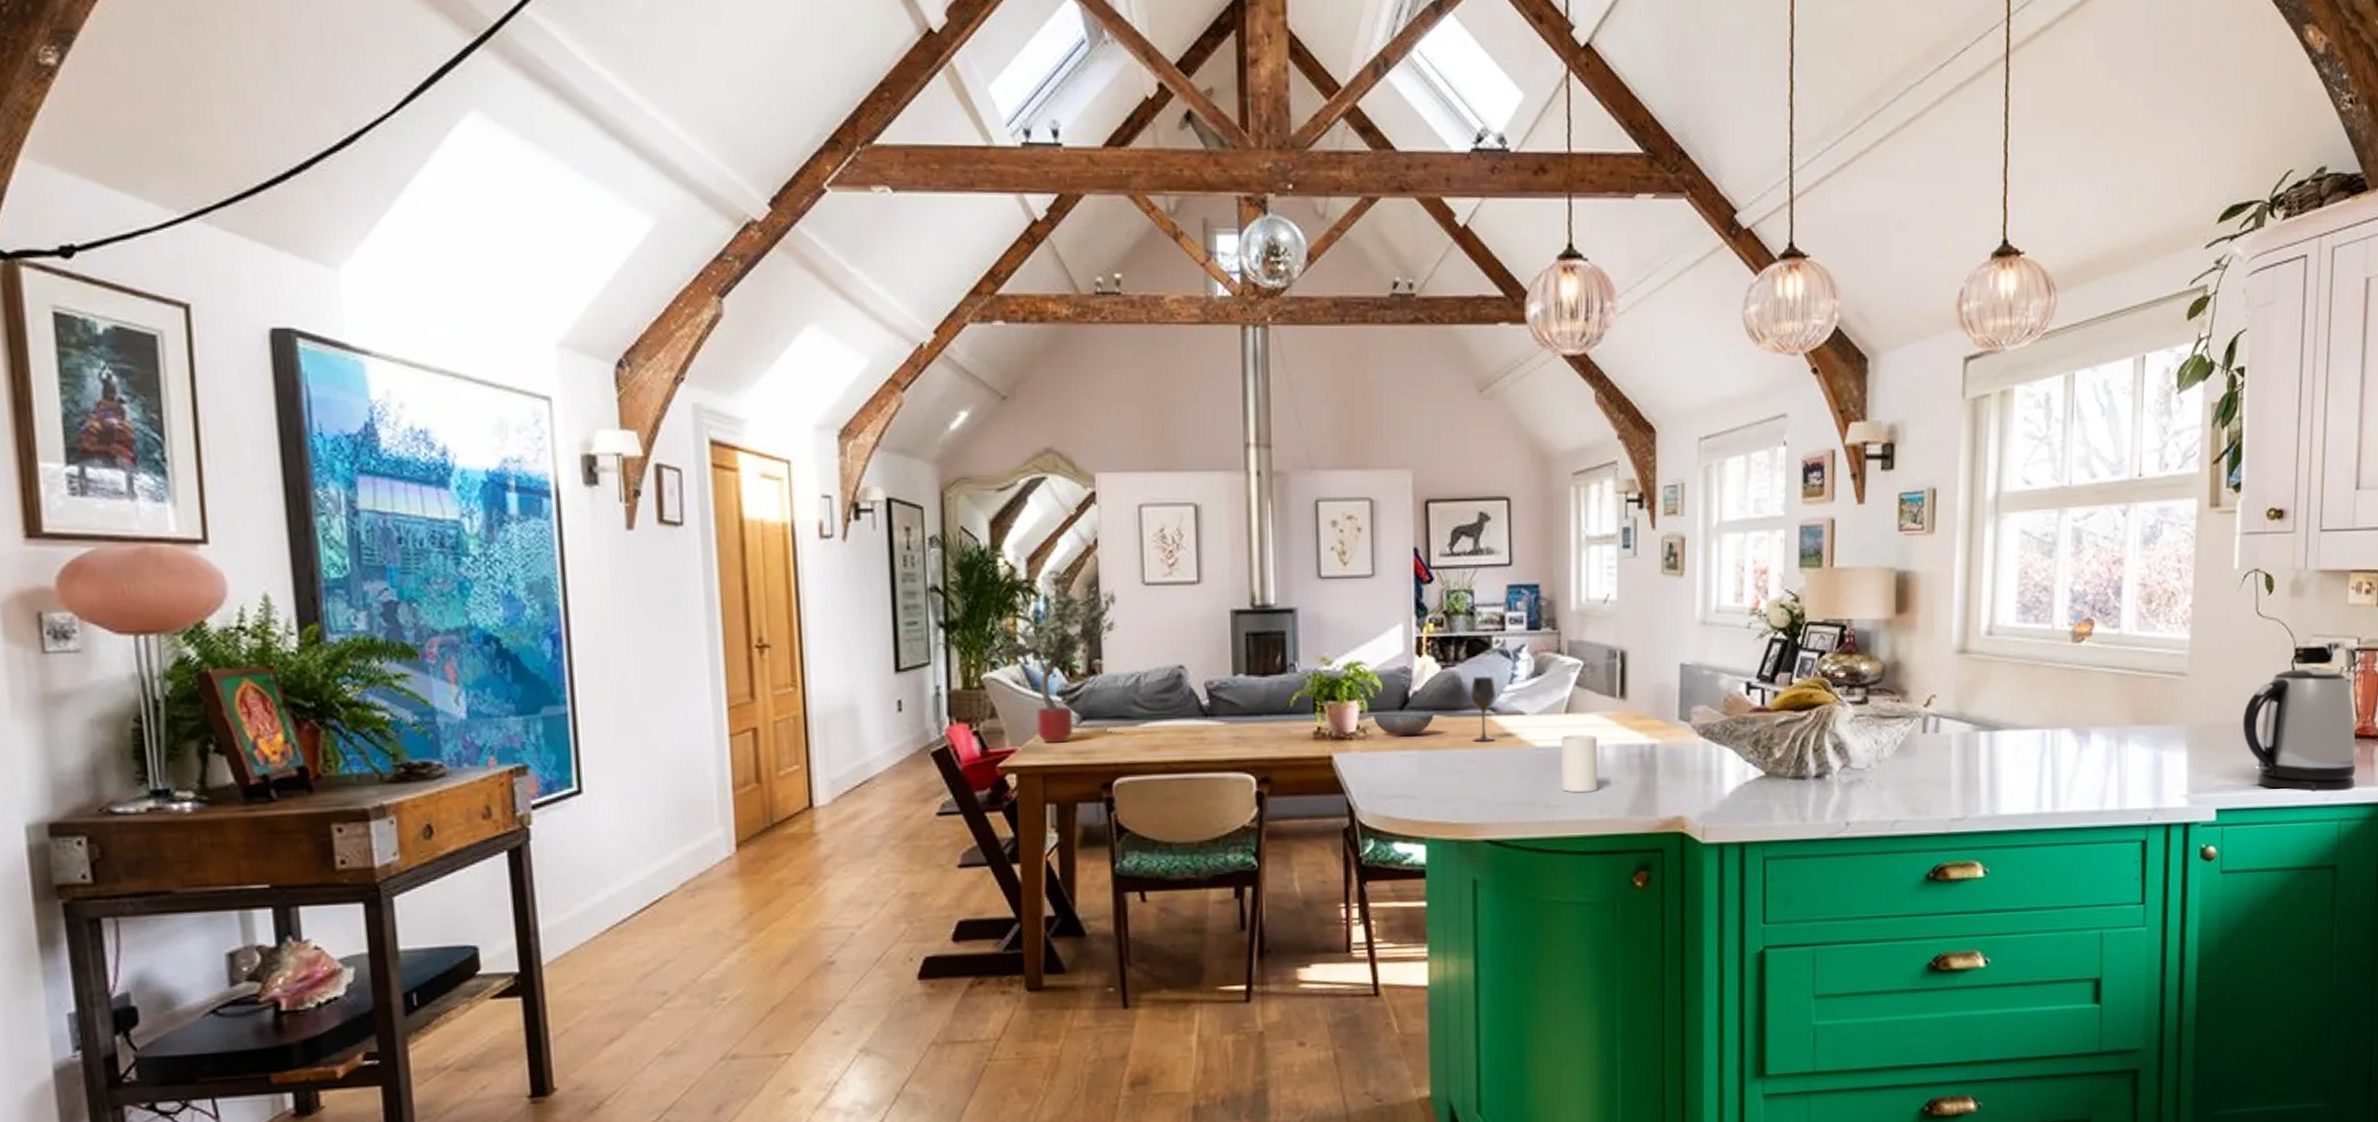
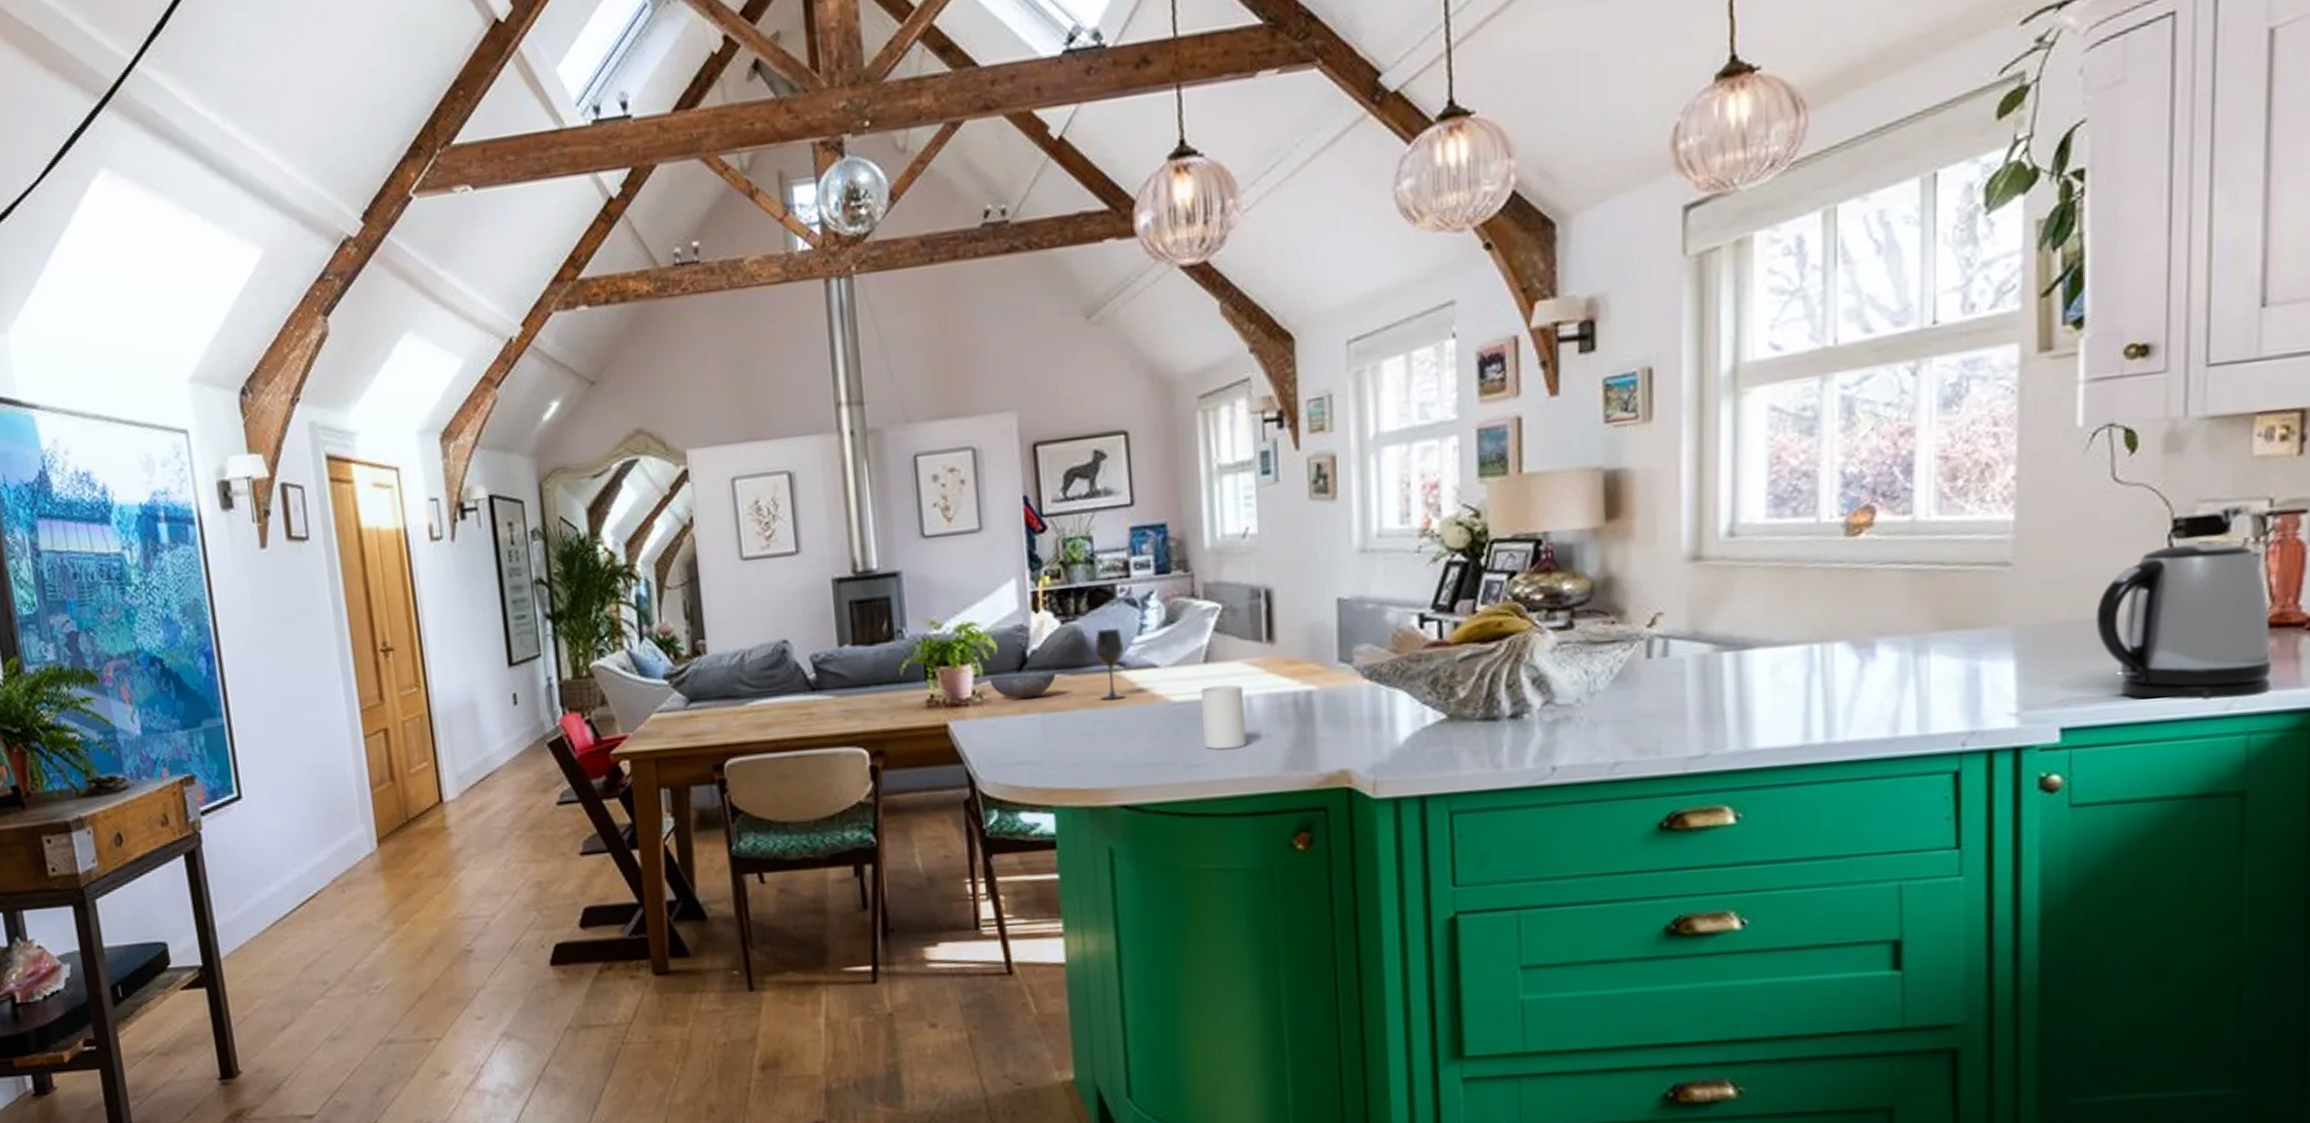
potted tree: present [982,569,1118,744] -> none [588,551,719,729]

